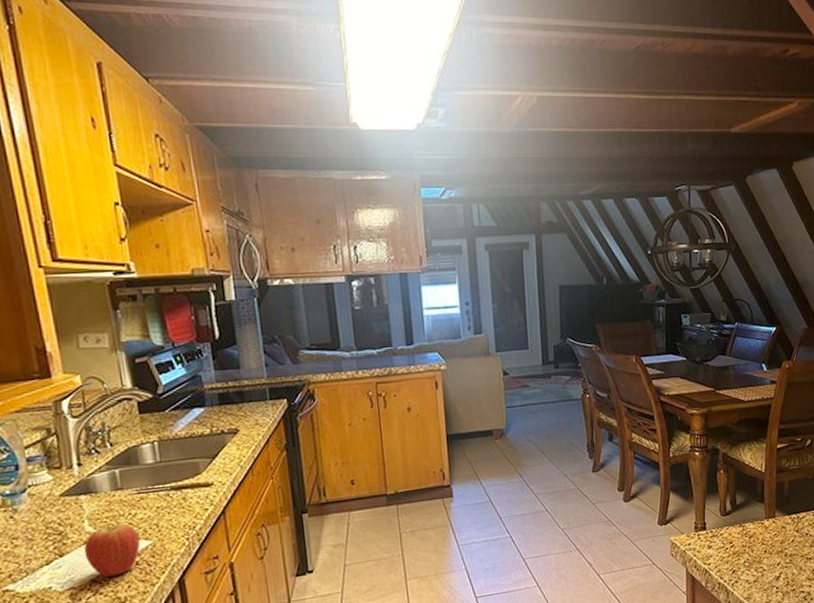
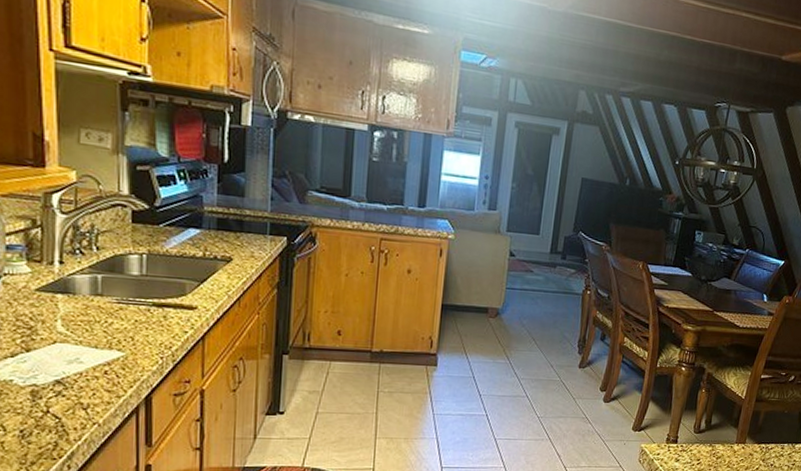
fruit: present [83,523,140,577] -> none [52,327,112,381]

